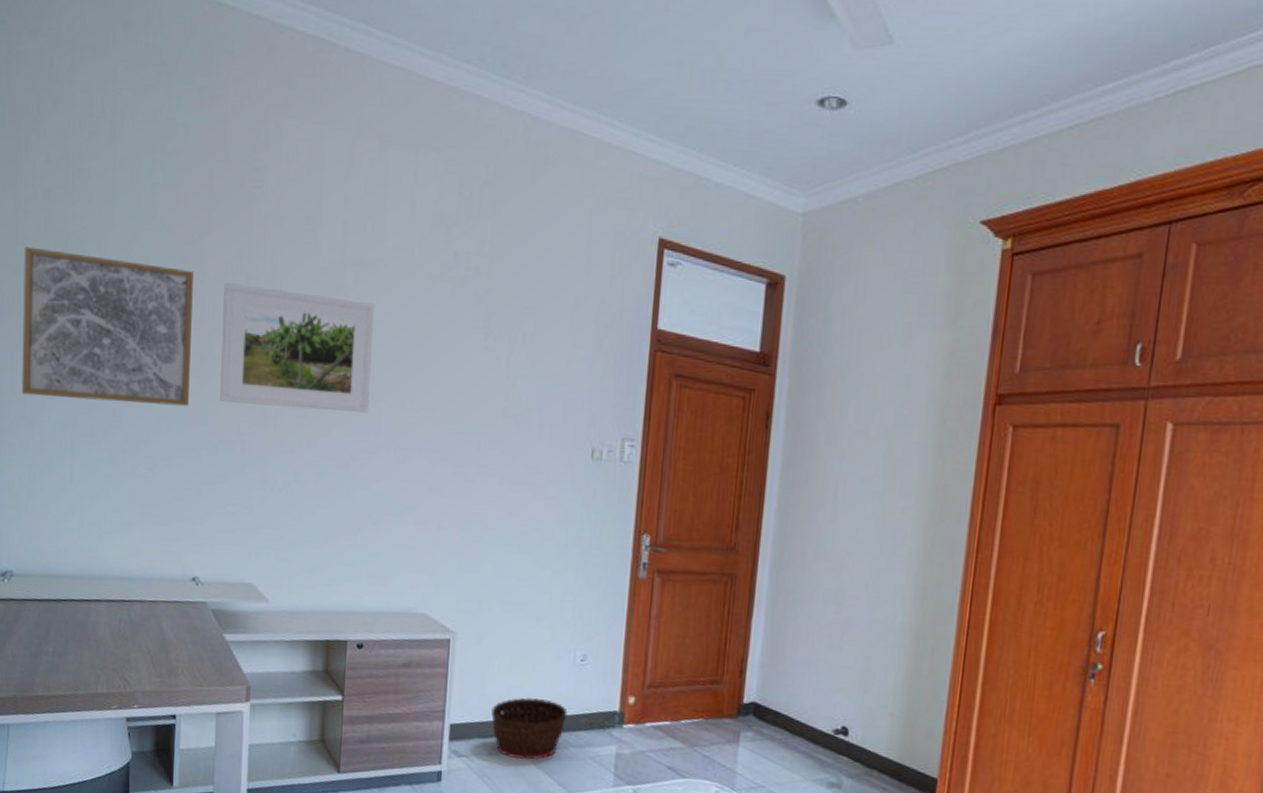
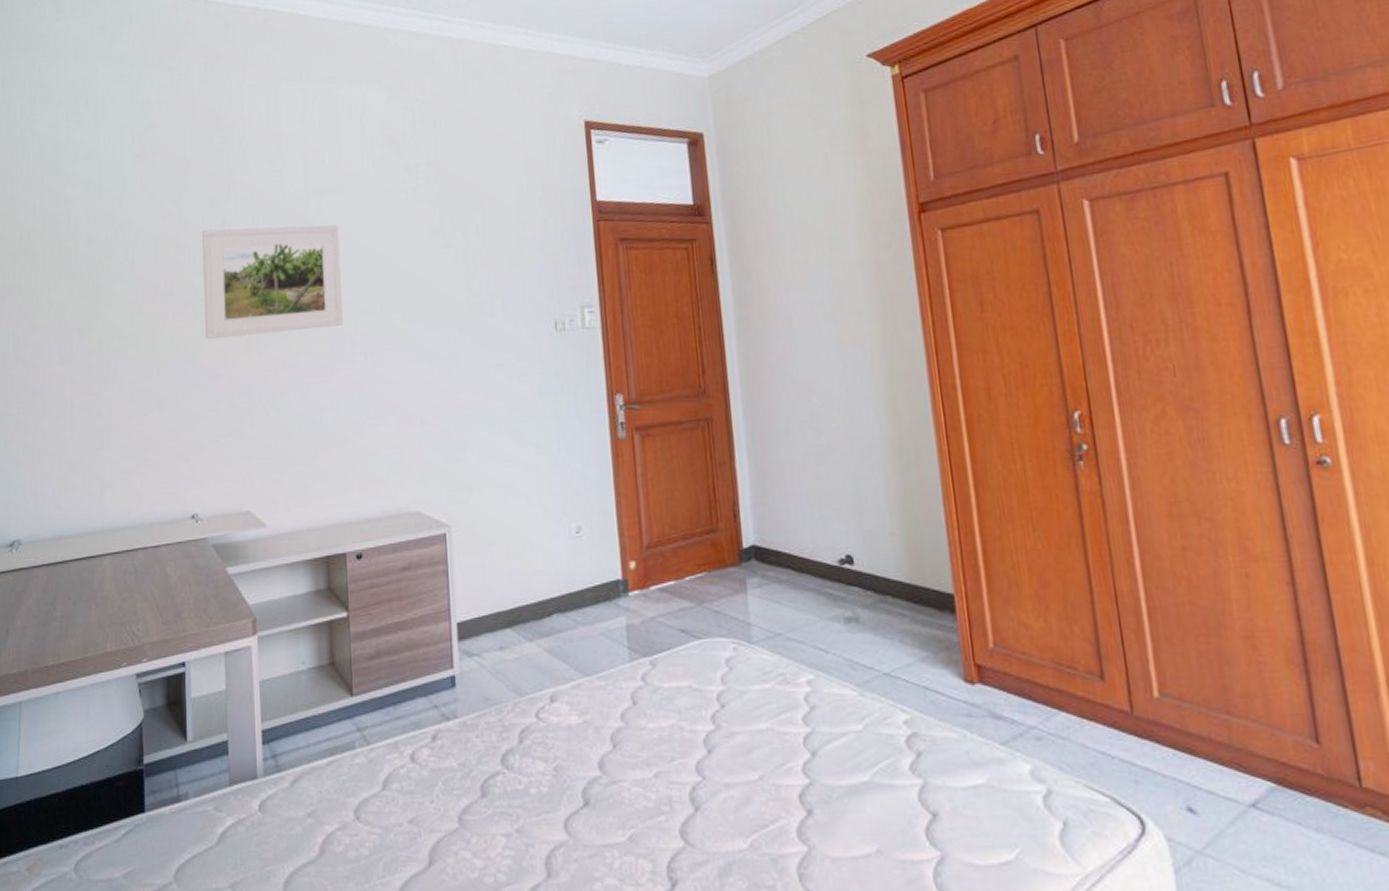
wall art: present [21,246,193,407] -> none [22,225,177,366]
basket: present [491,697,568,760] -> none [496,580,572,649]

